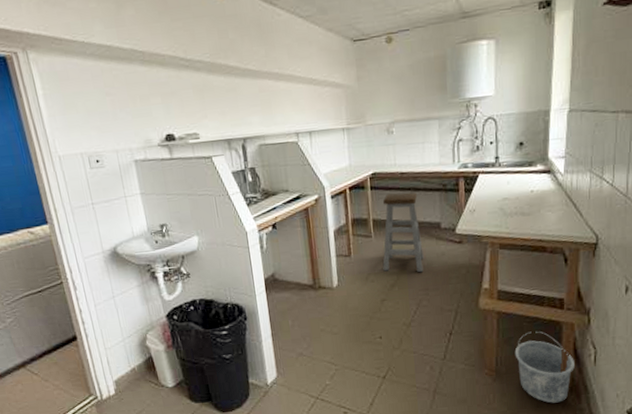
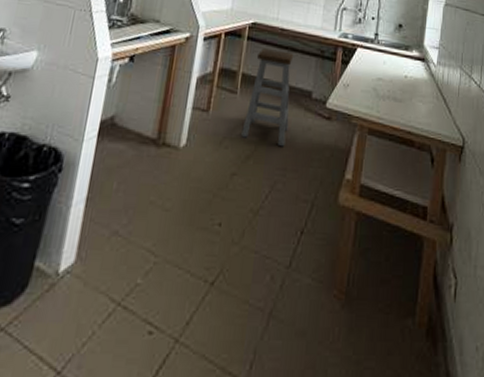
bucket: present [514,331,575,403] -> none [369,244,433,351]

